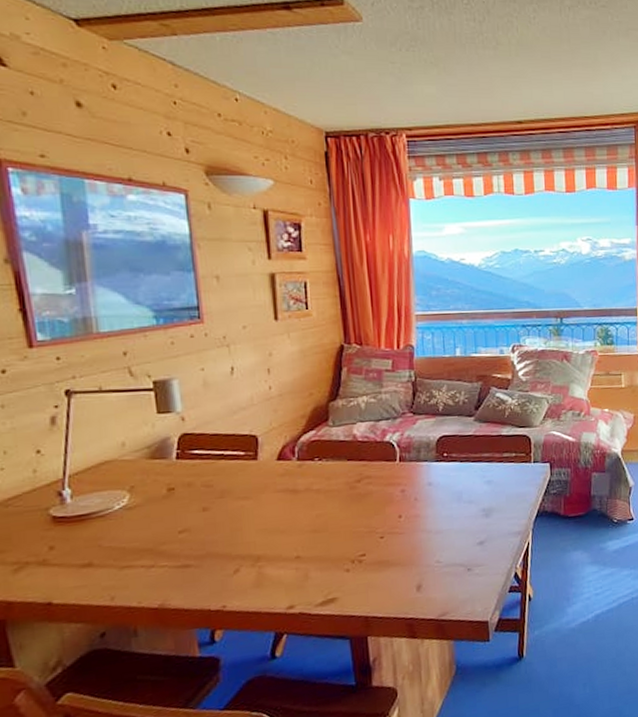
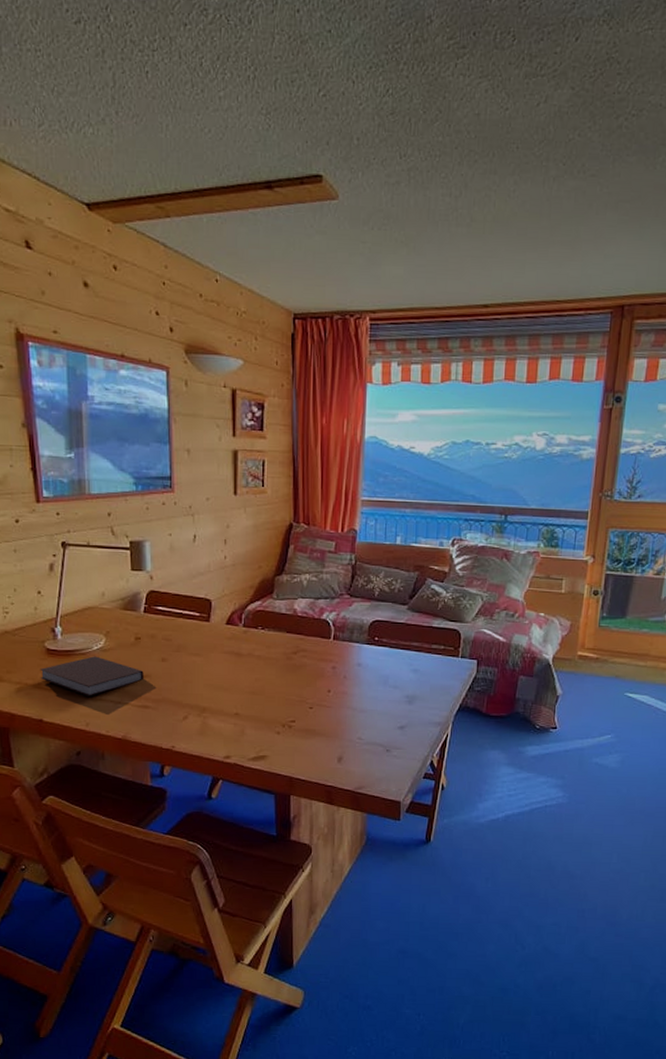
notebook: none [44,516,182,565] -> present [40,656,144,696]

